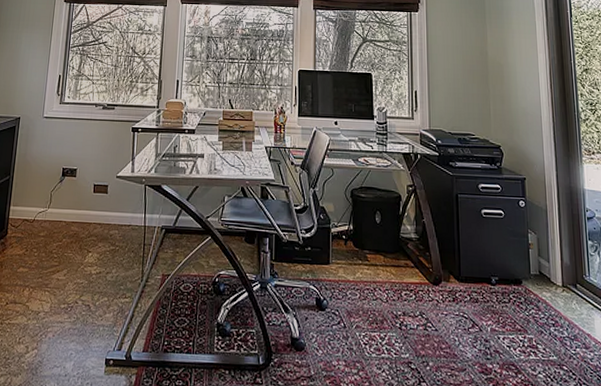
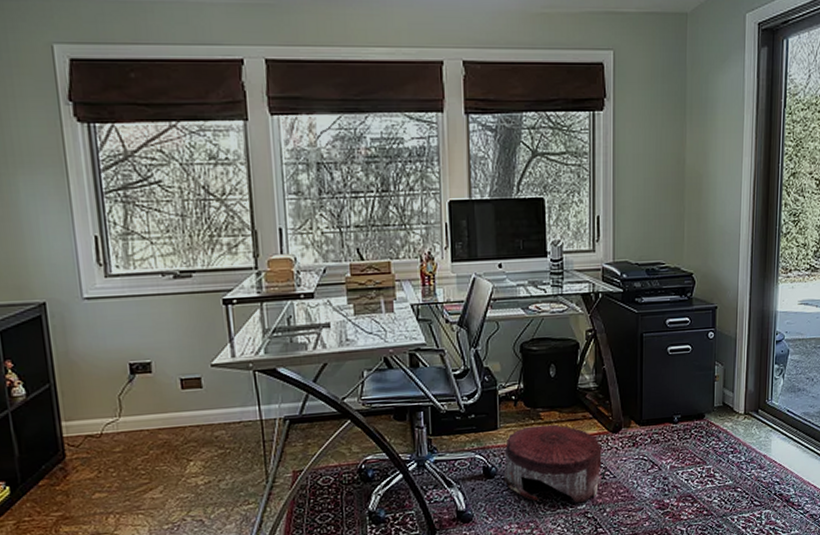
pouf: none [333,266,424,350] -> present [503,424,602,502]

